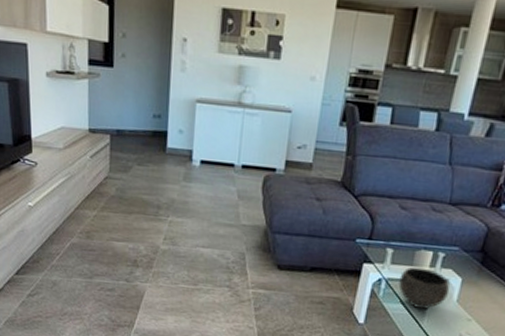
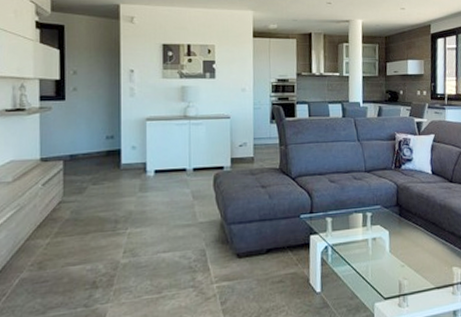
bowl: present [398,266,450,310] -> none [341,228,382,267]

